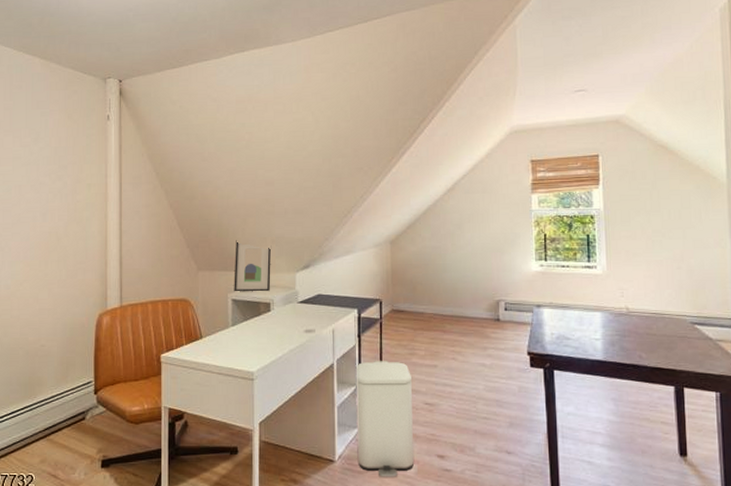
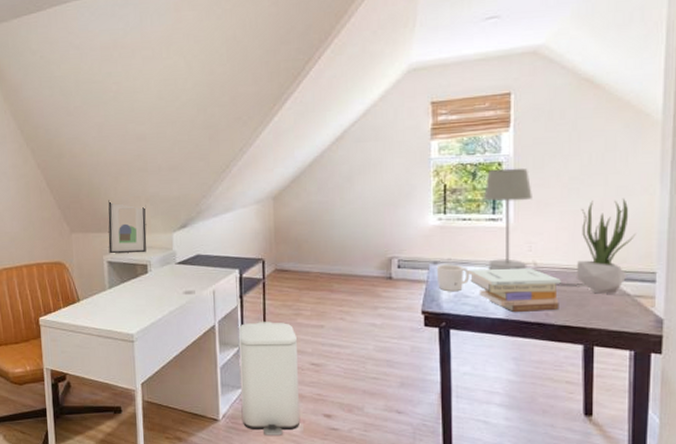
mug: none [539,308,570,334] -> present [436,264,470,292]
books: none [567,312,652,354] -> present [467,267,562,312]
table lamp: none [580,221,673,330] -> present [484,168,586,287]
potted plant: none [663,250,713,338] -> present [576,198,636,294]

